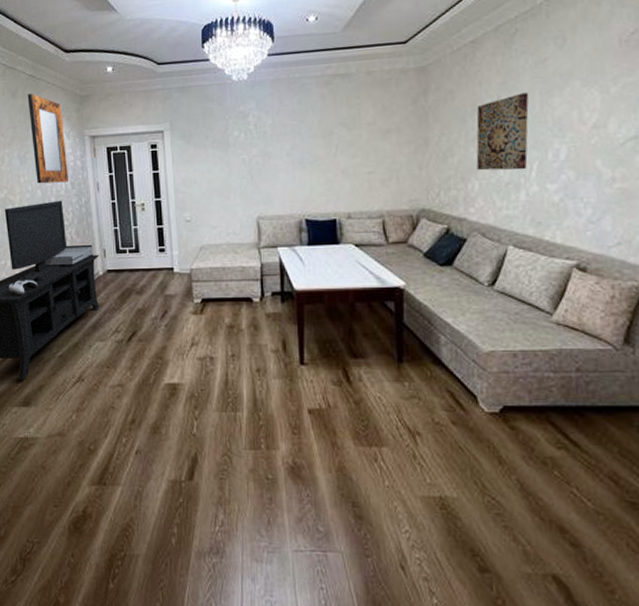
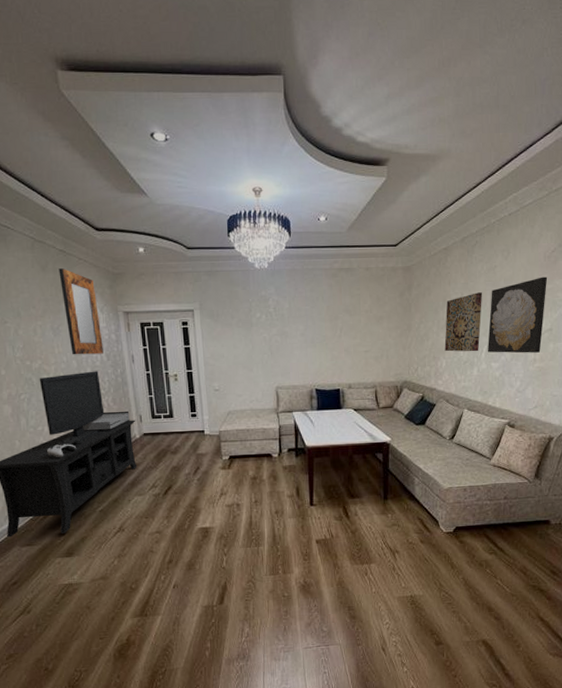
wall art: none [539,67,627,171] -> present [488,276,548,354]

